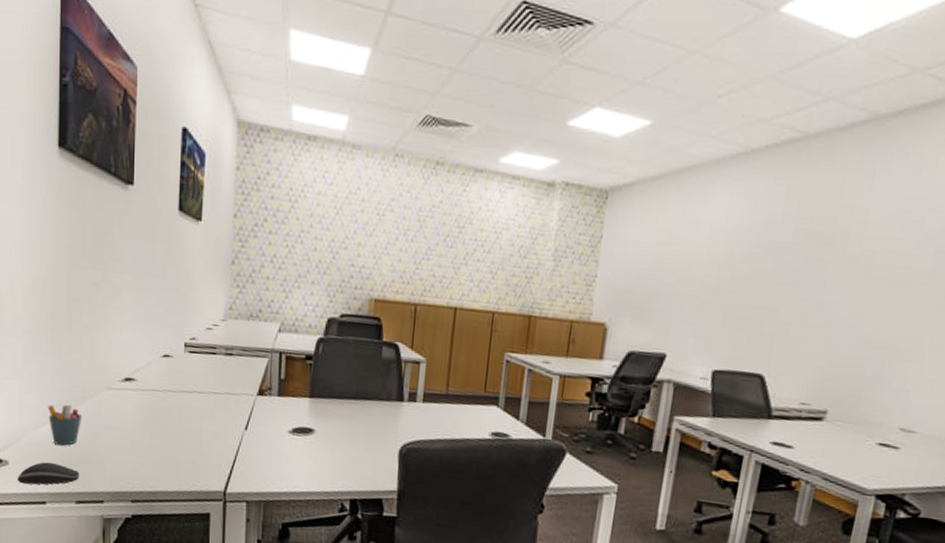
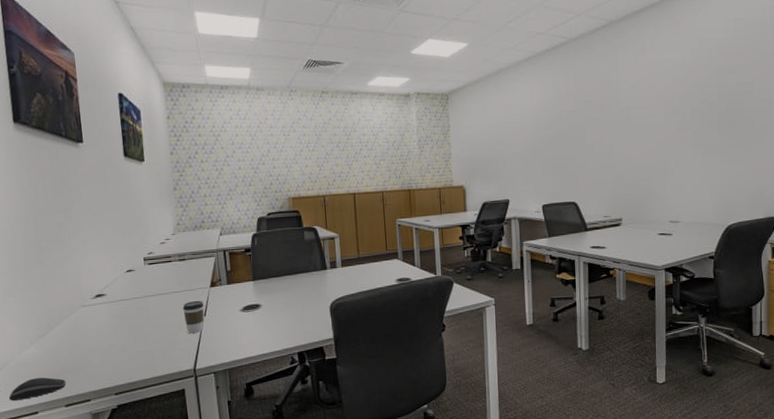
pen holder: present [47,404,82,446] -> none [29,326,62,362]
coffee cup: none [221,408,247,449] -> present [182,300,204,334]

